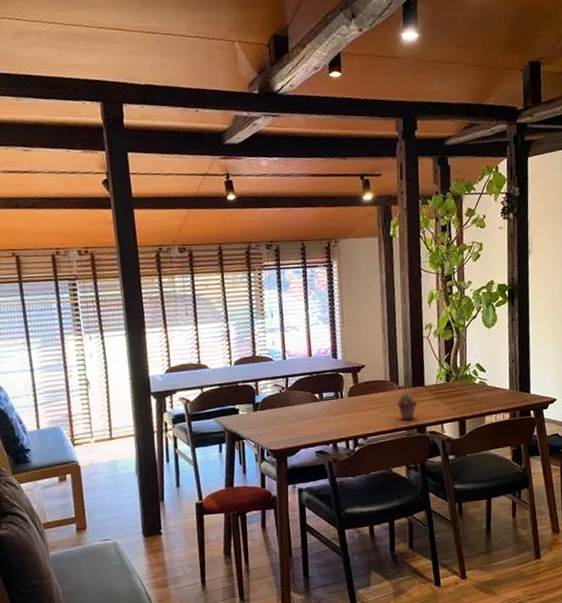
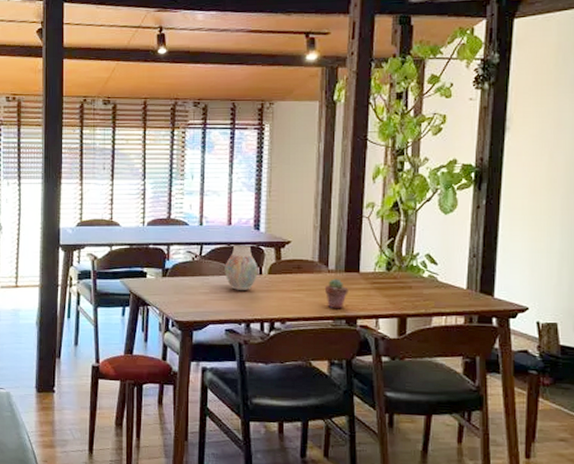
vase: none [309,373,340,415] -> present [225,245,258,290]

